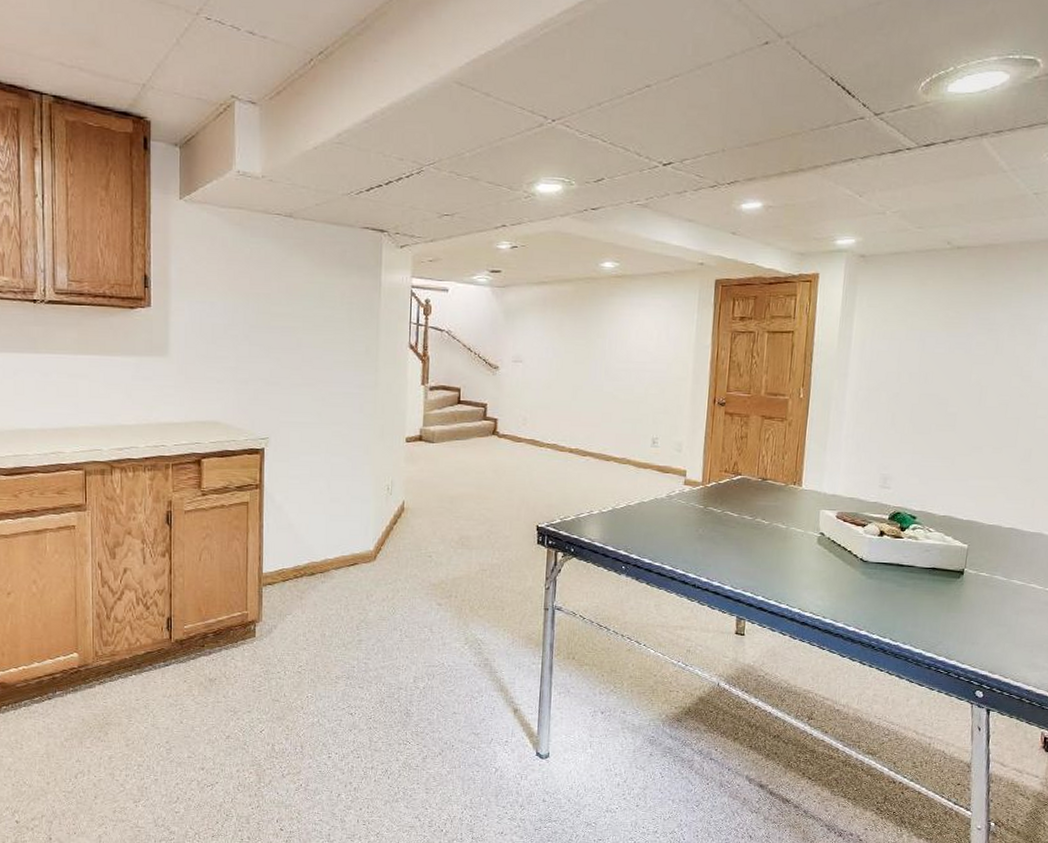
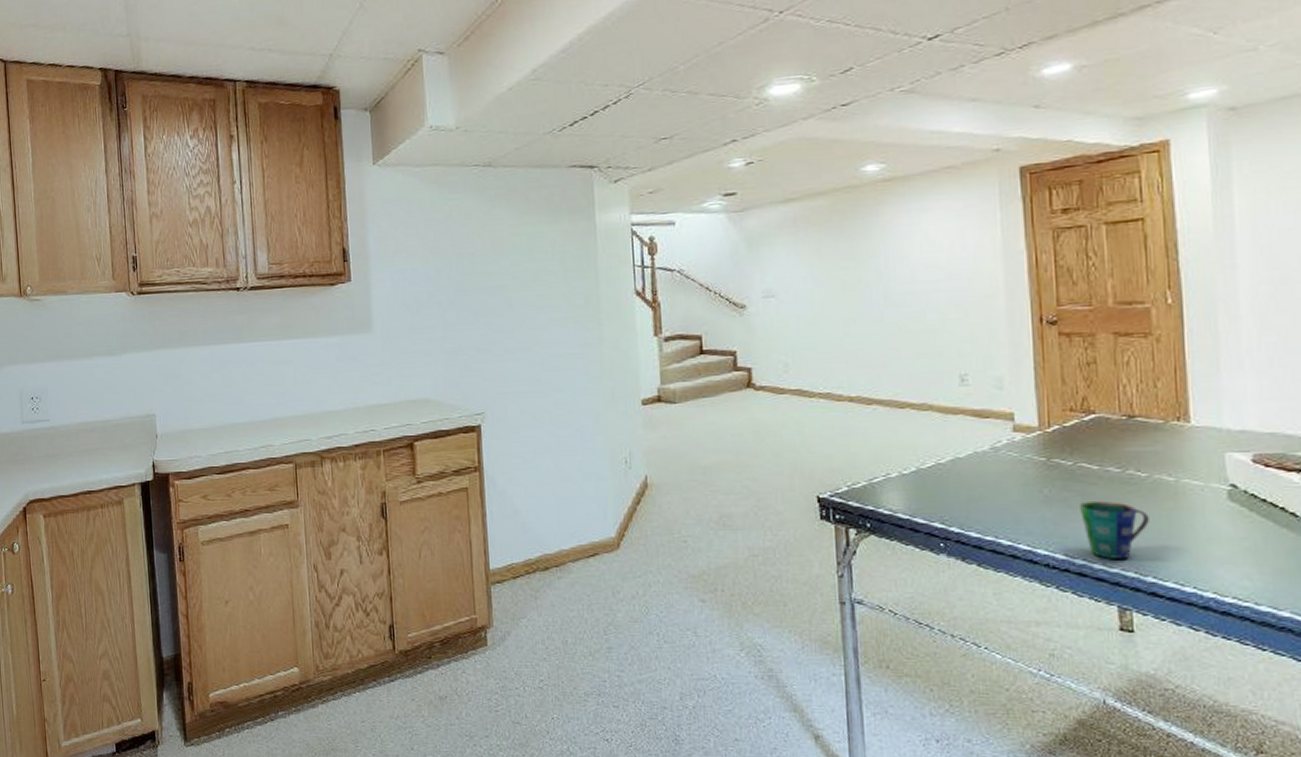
cup: none [721,539,766,583] -> present [1078,500,1149,559]

